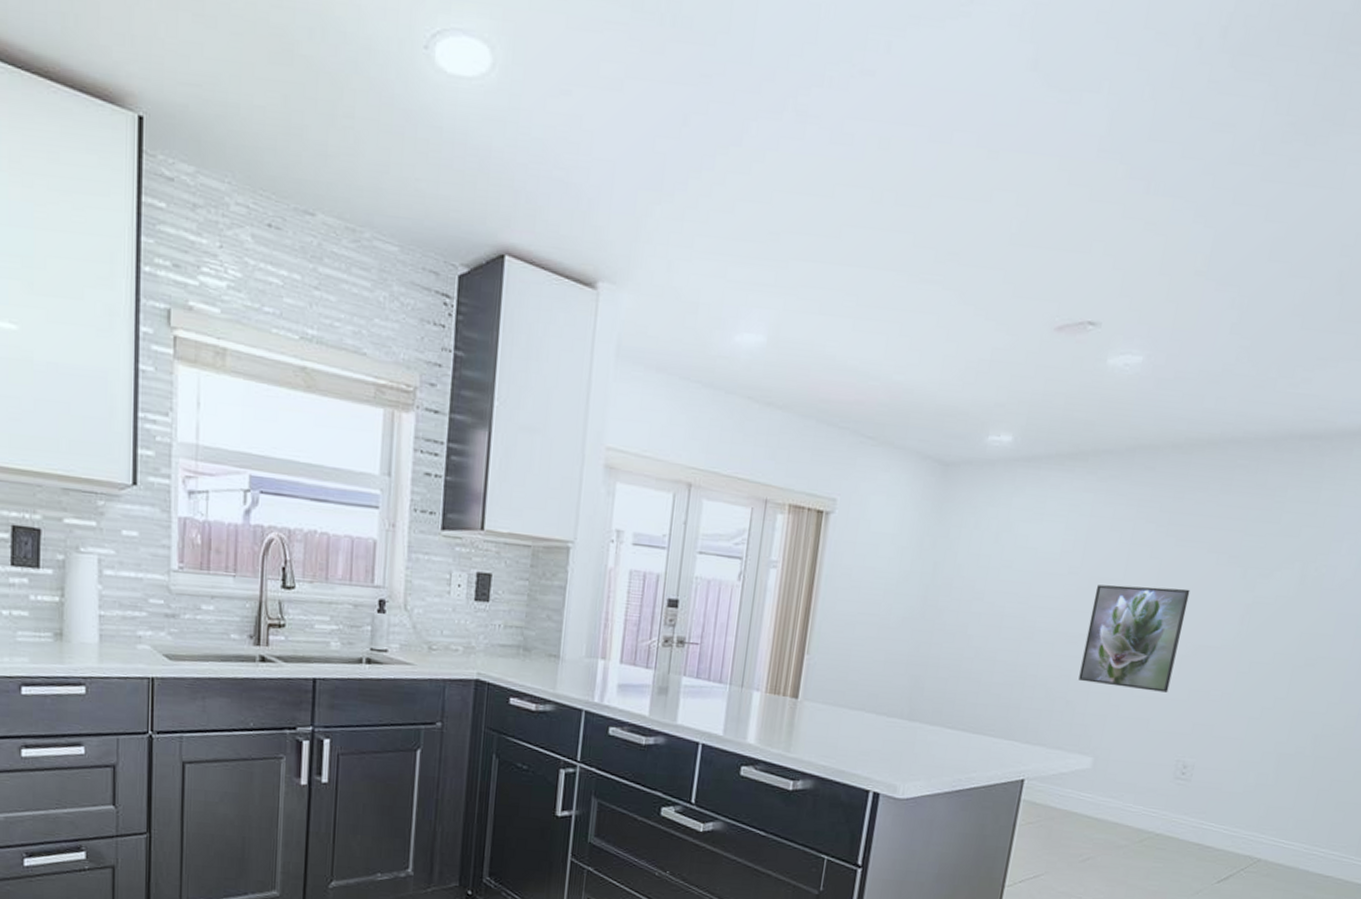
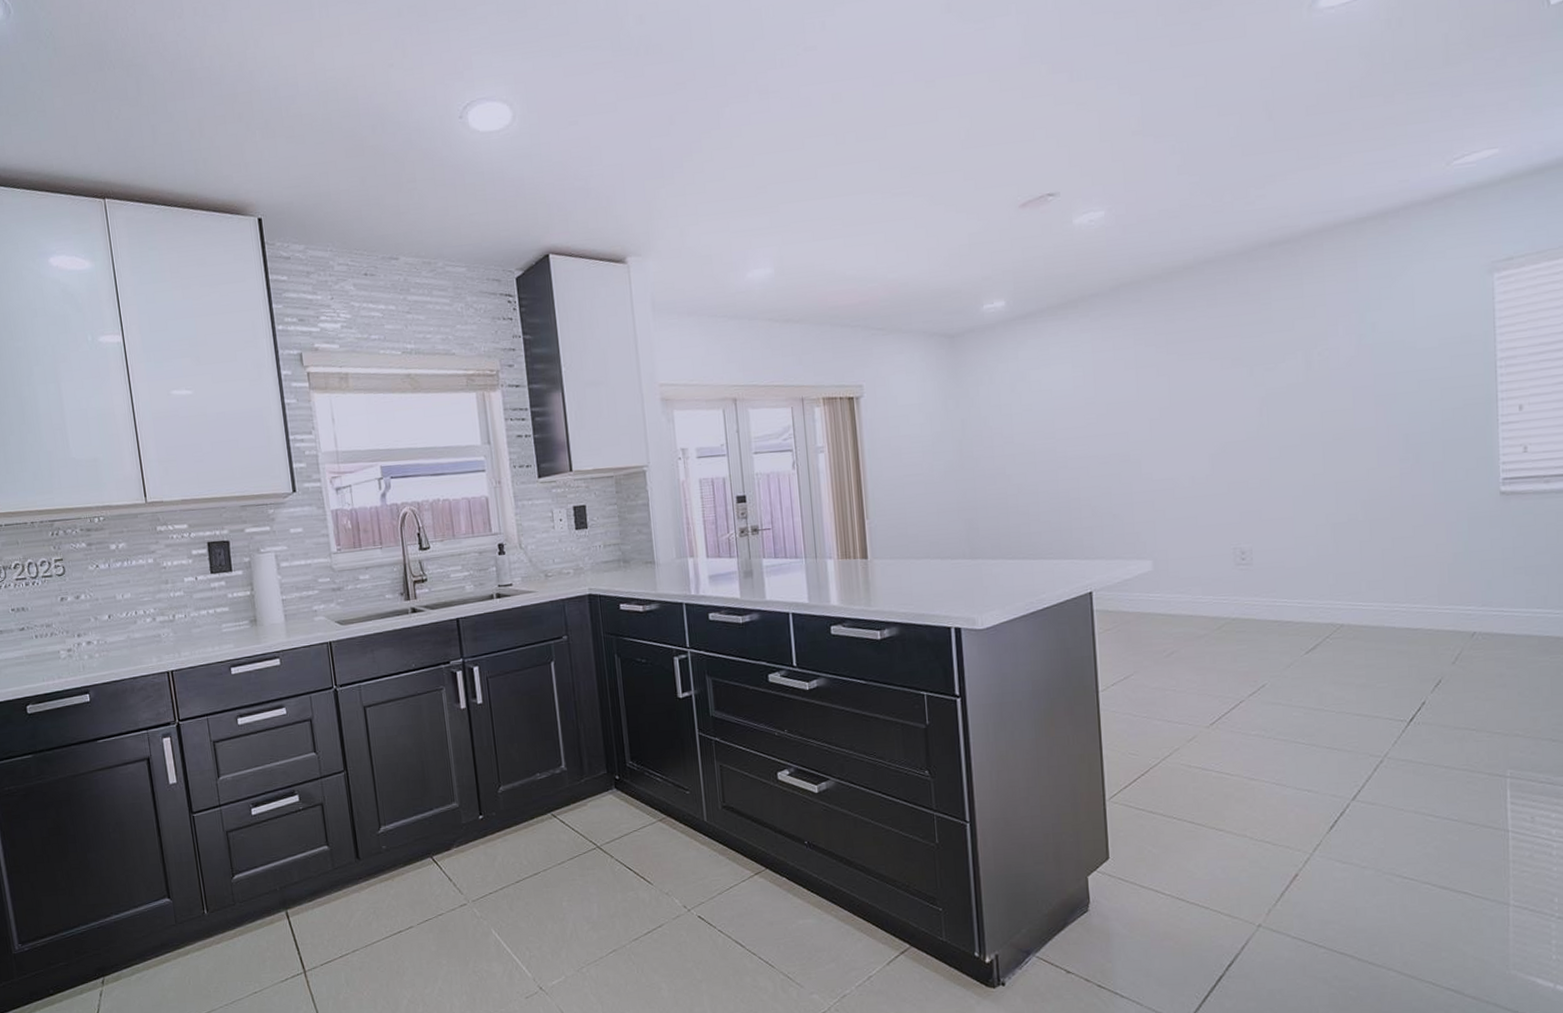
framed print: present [1078,584,1190,693] -> none [1114,395,1208,495]

